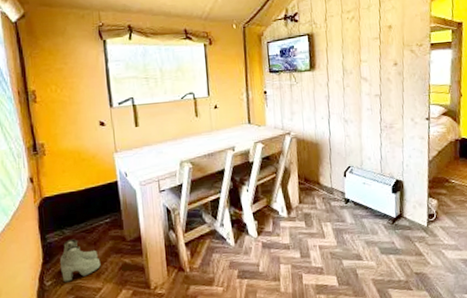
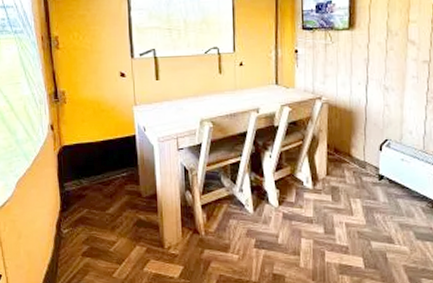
boots: present [59,239,101,283] -> none [76,190,116,232]

